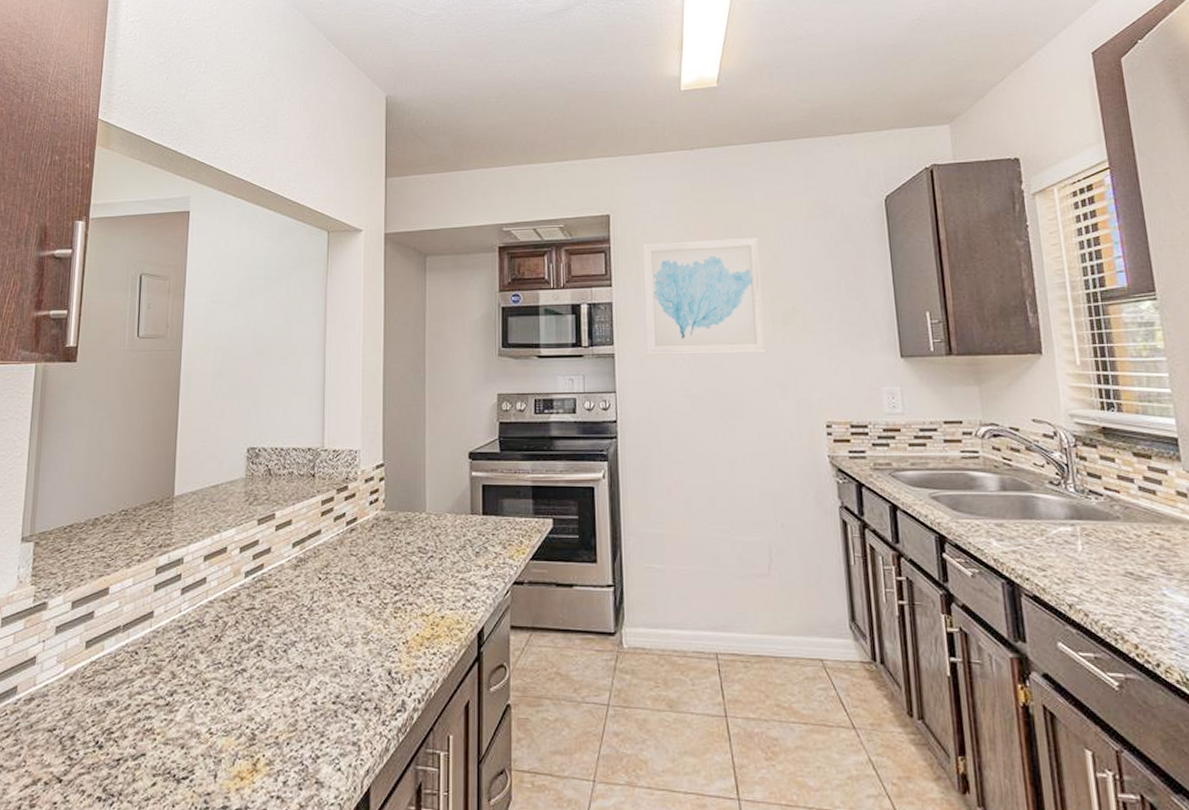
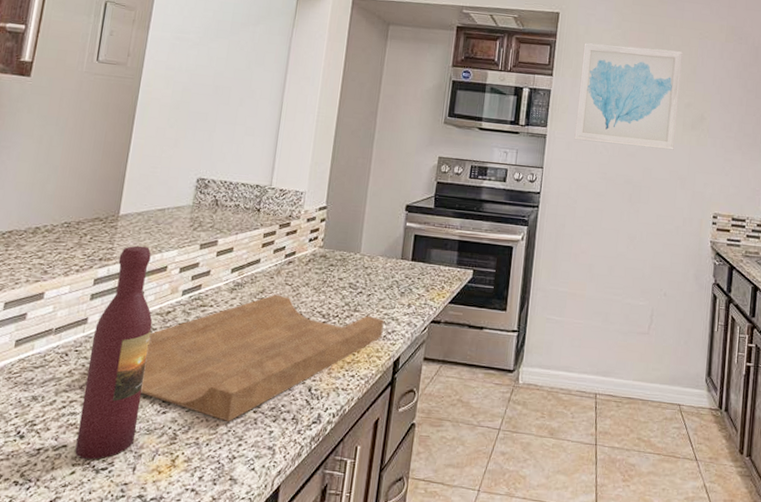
wine bottle: none [154,527,218,768] -> present [75,245,153,460]
cutting board: none [214,567,461,716] -> present [141,294,384,421]

